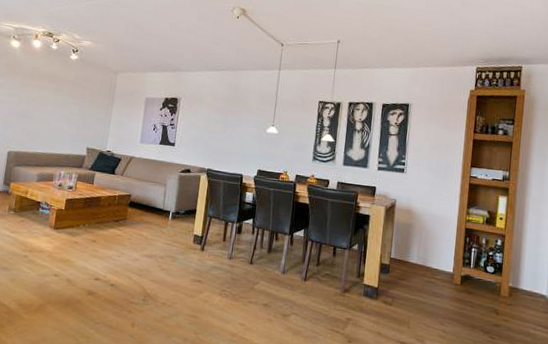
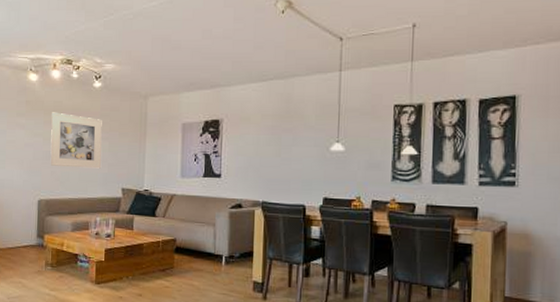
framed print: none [23,76,75,129] -> present [50,112,102,169]

